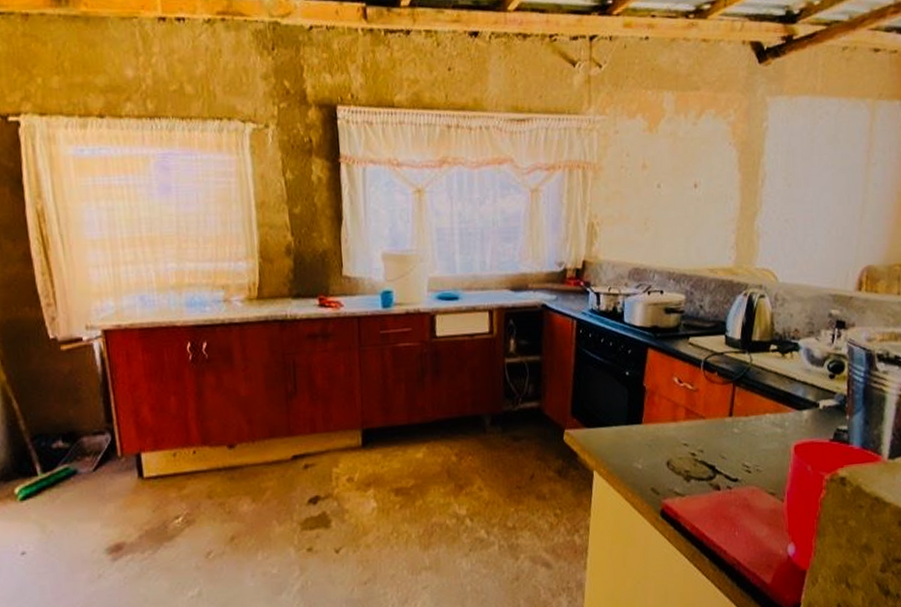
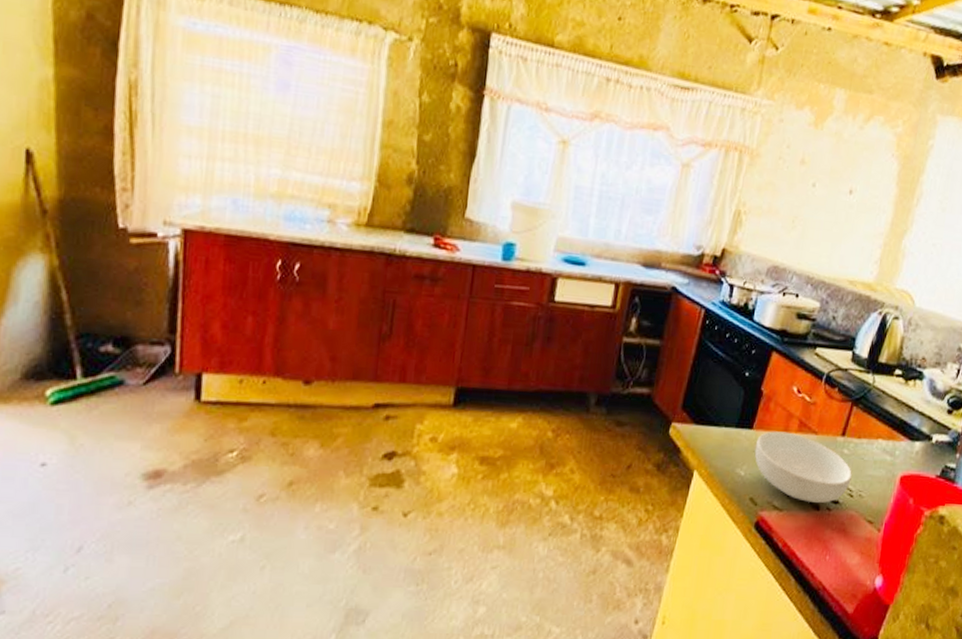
cereal bowl: none [647,421,746,484] -> present [754,431,852,503]

